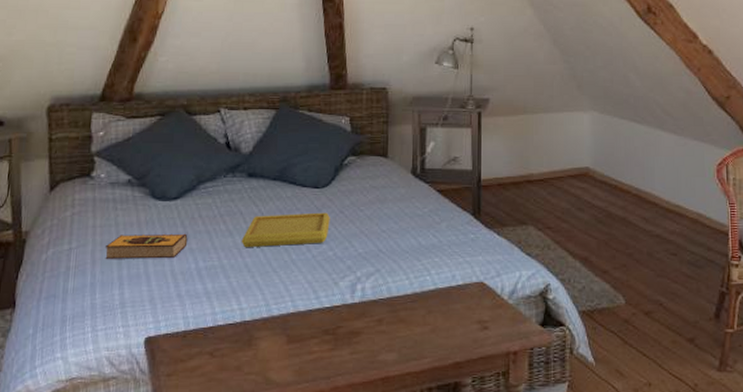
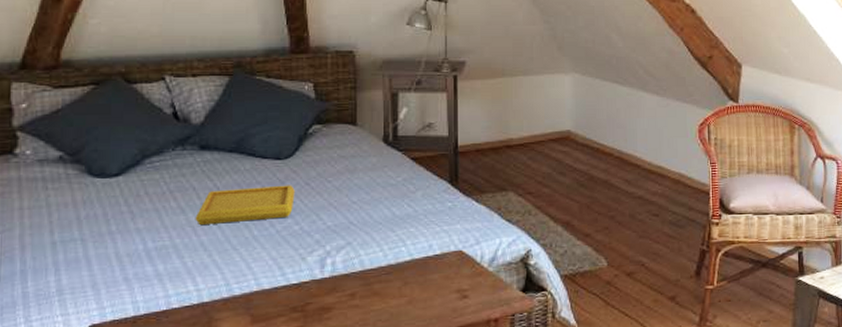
hardback book: present [105,233,188,259] -> none [36,212,133,243]

